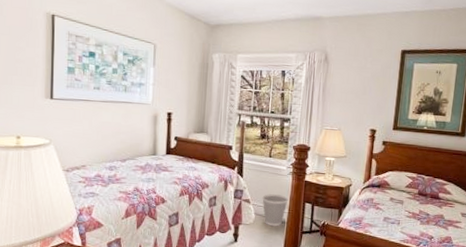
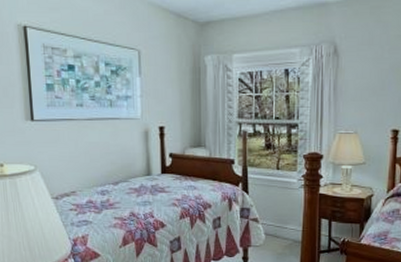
wastebasket: present [262,194,289,227] -> none [272,211,302,247]

